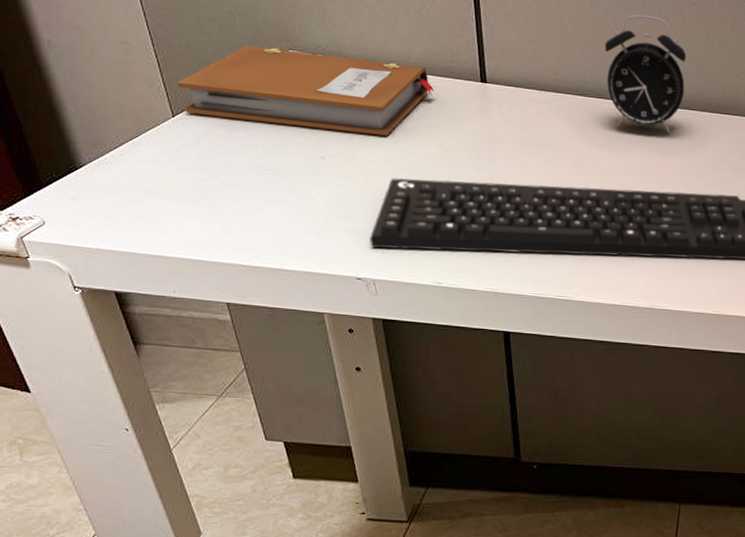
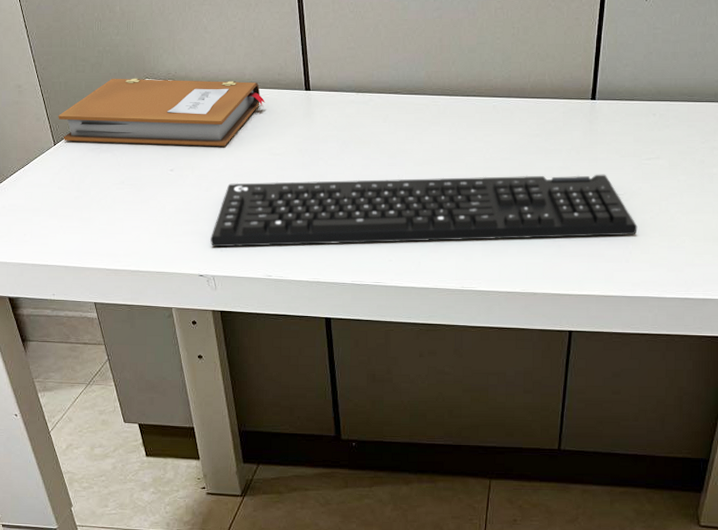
alarm clock: present [604,14,687,134] -> none [416,12,493,122]

